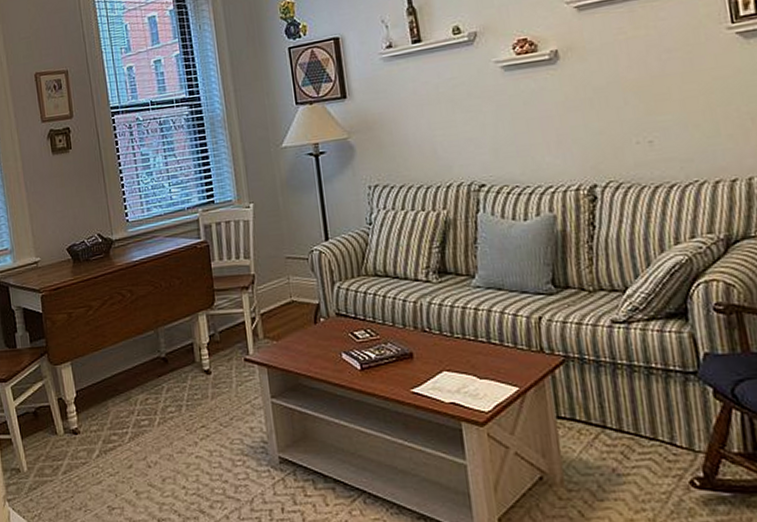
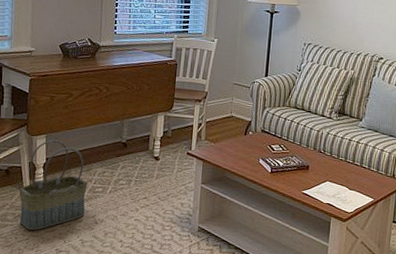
basket: none [52,367,134,484] -> present [19,140,88,230]

